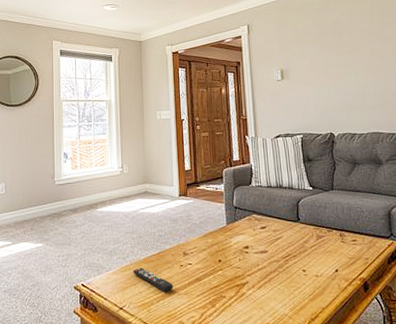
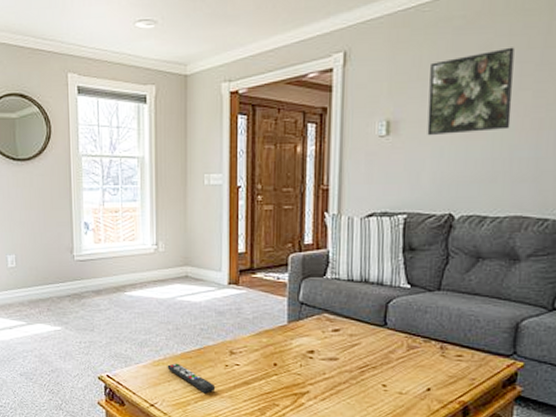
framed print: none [304,22,360,80] -> present [427,47,515,136]

